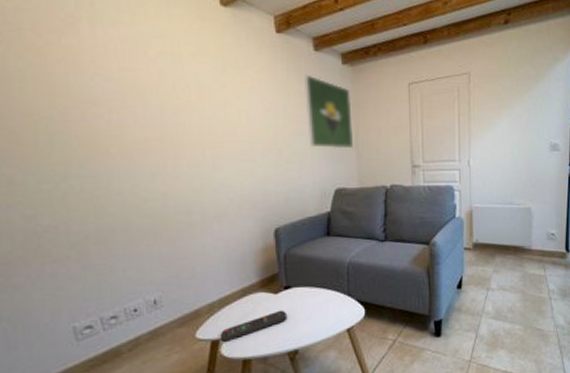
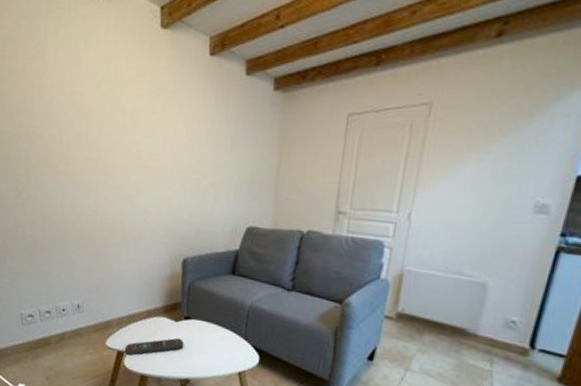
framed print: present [303,74,353,149] -> none [227,101,279,185]

